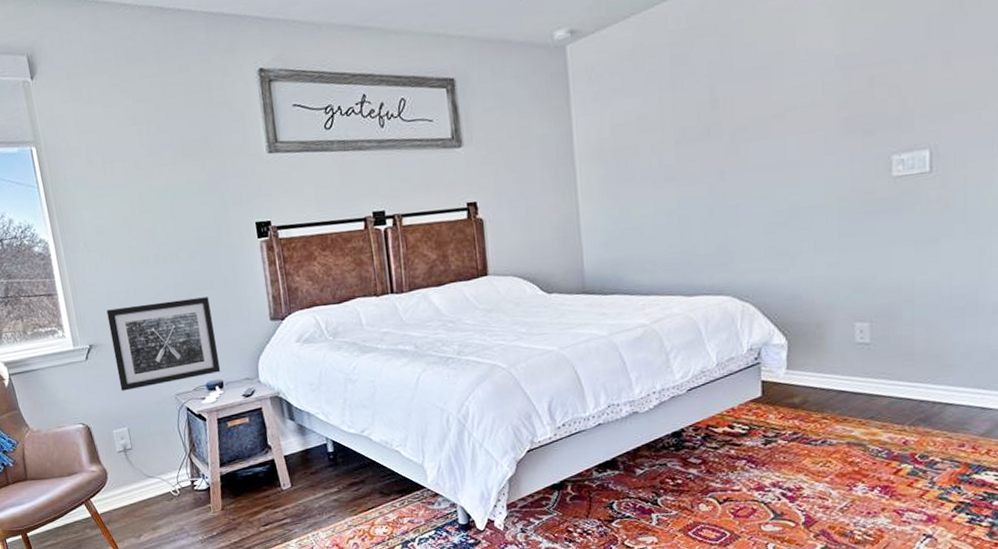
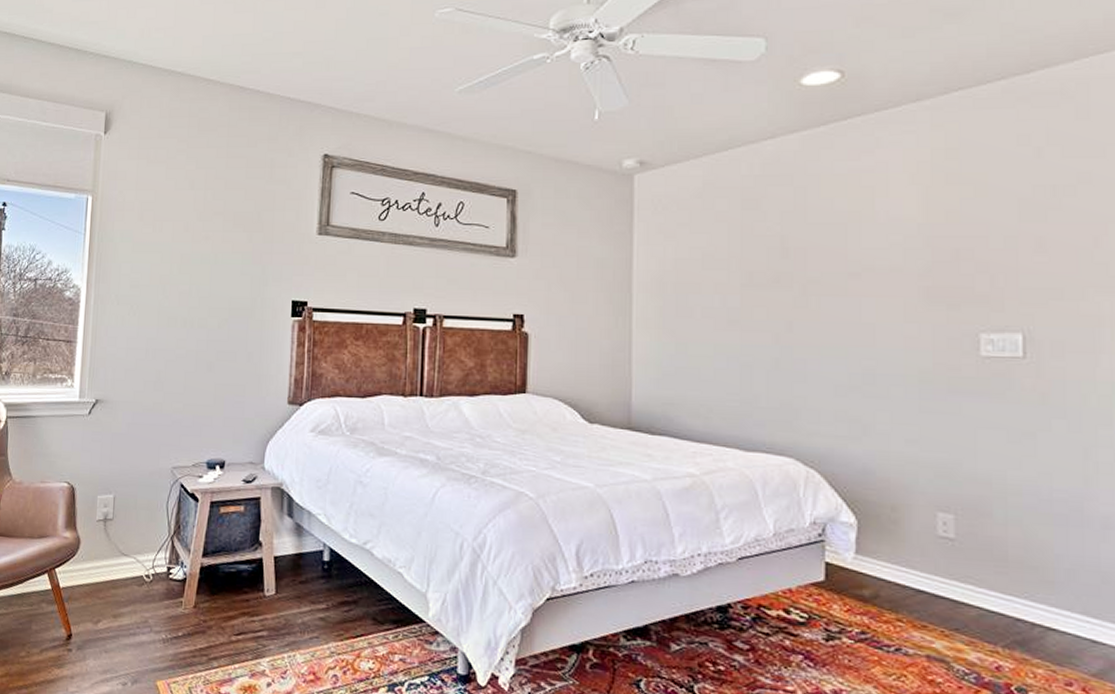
wall art: present [106,297,221,391] -> none [116,366,228,455]

